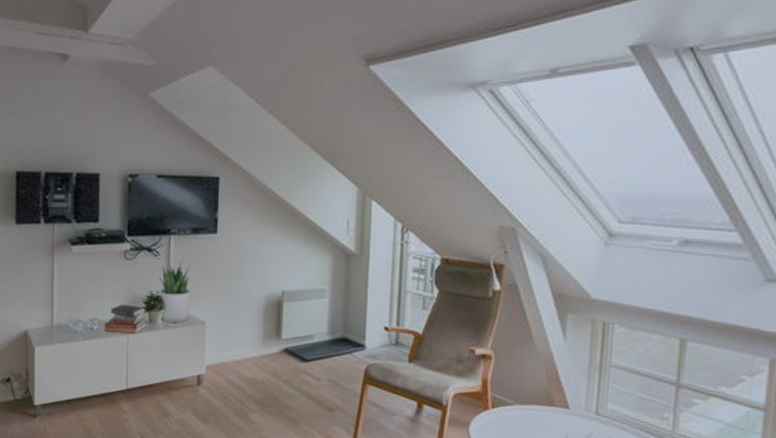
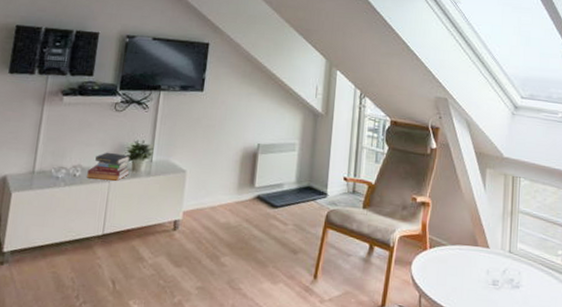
planter: present [159,262,190,324] -> none [143,115,176,172]

